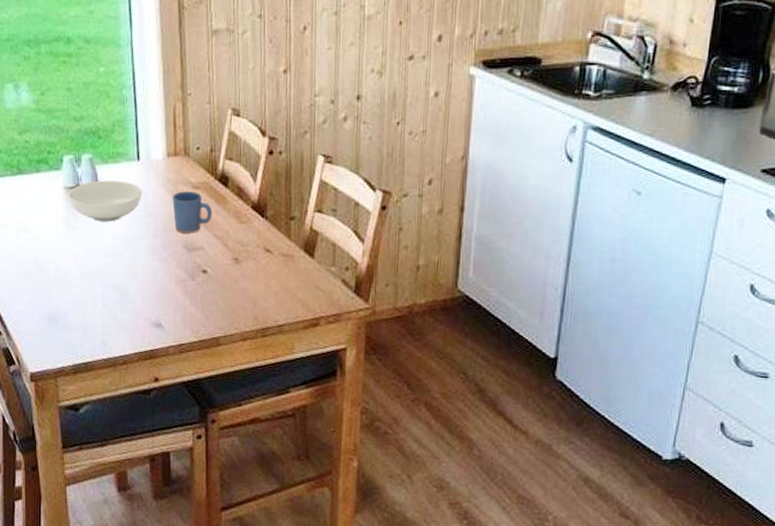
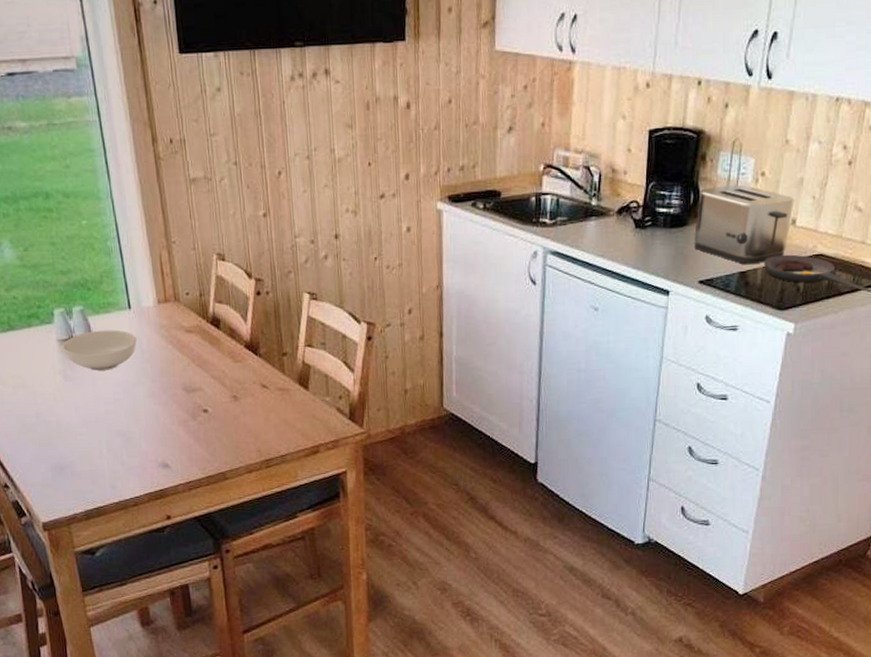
mug: present [172,191,213,233] -> none [167,335,208,376]

